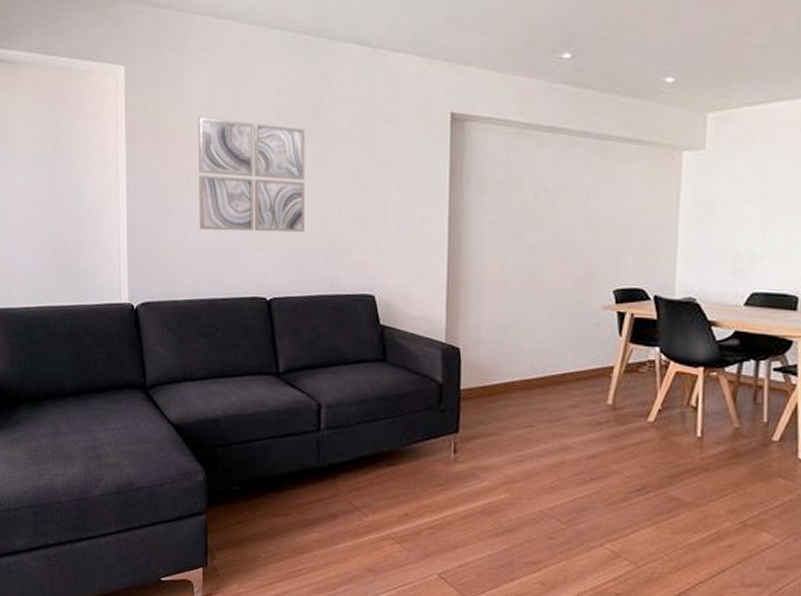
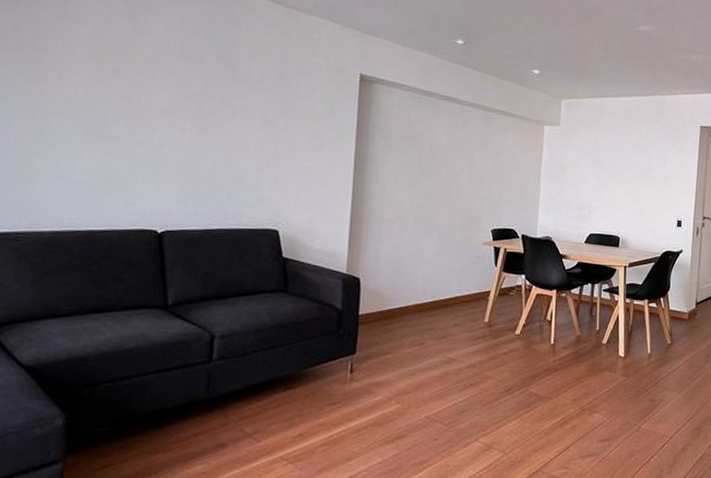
wall art: present [198,117,305,233] -> none [78,45,213,169]

